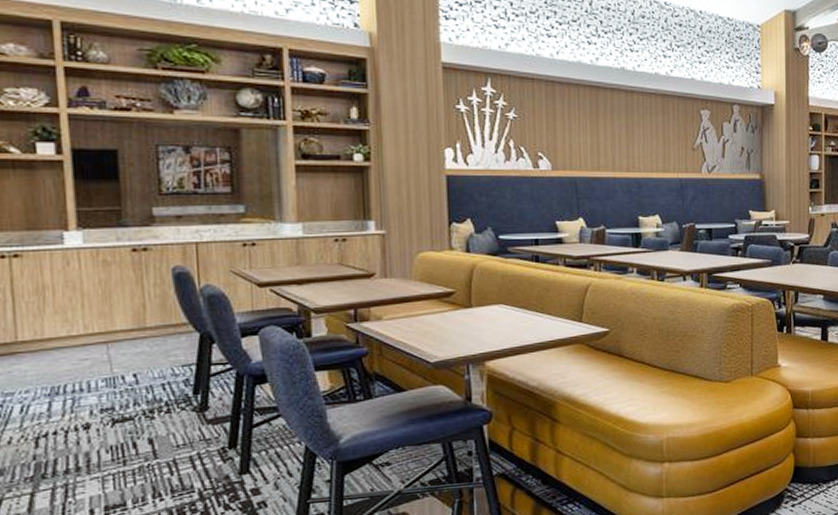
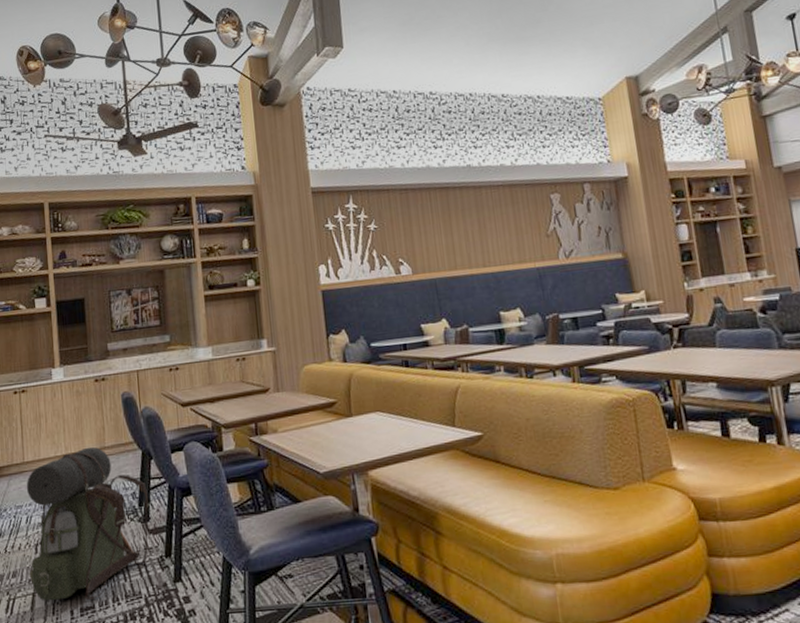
backpack: none [20,326,211,501] -> present [26,446,151,601]

